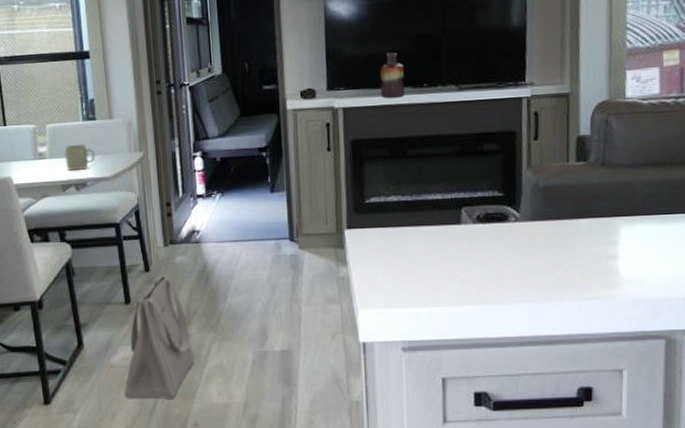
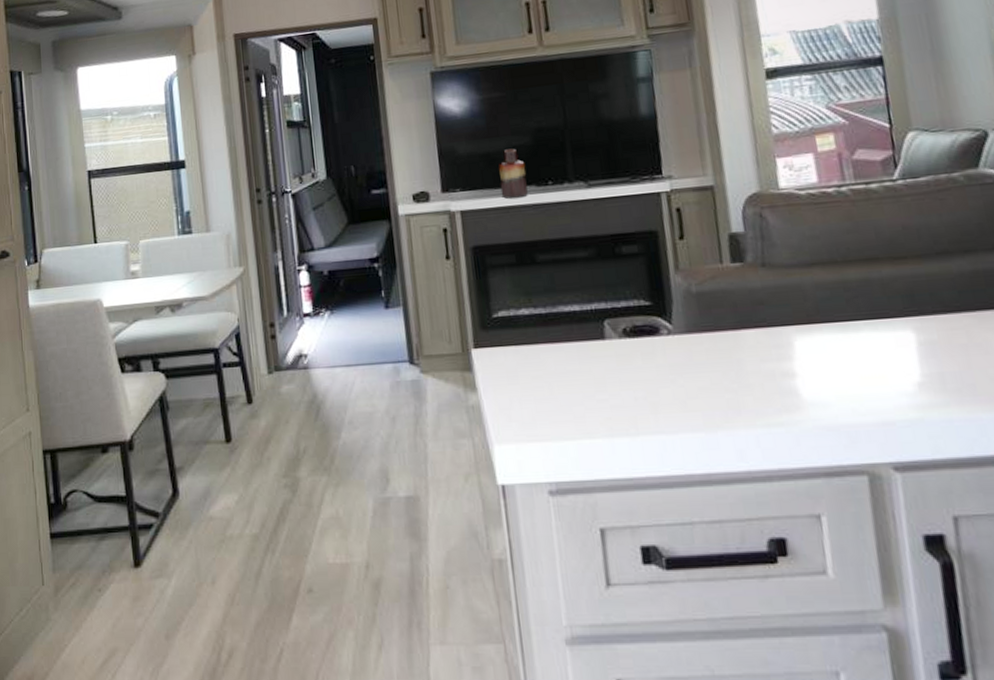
mug: present [64,143,96,171] -> none [158,260,192,291]
tote bag: present [124,276,195,399] -> none [225,408,307,559]

